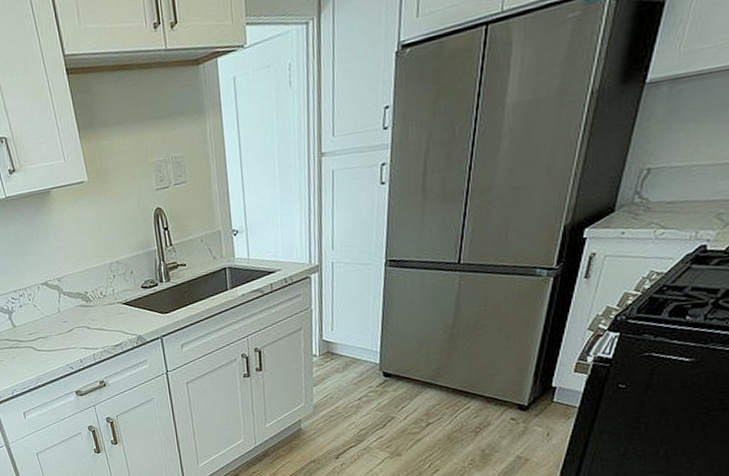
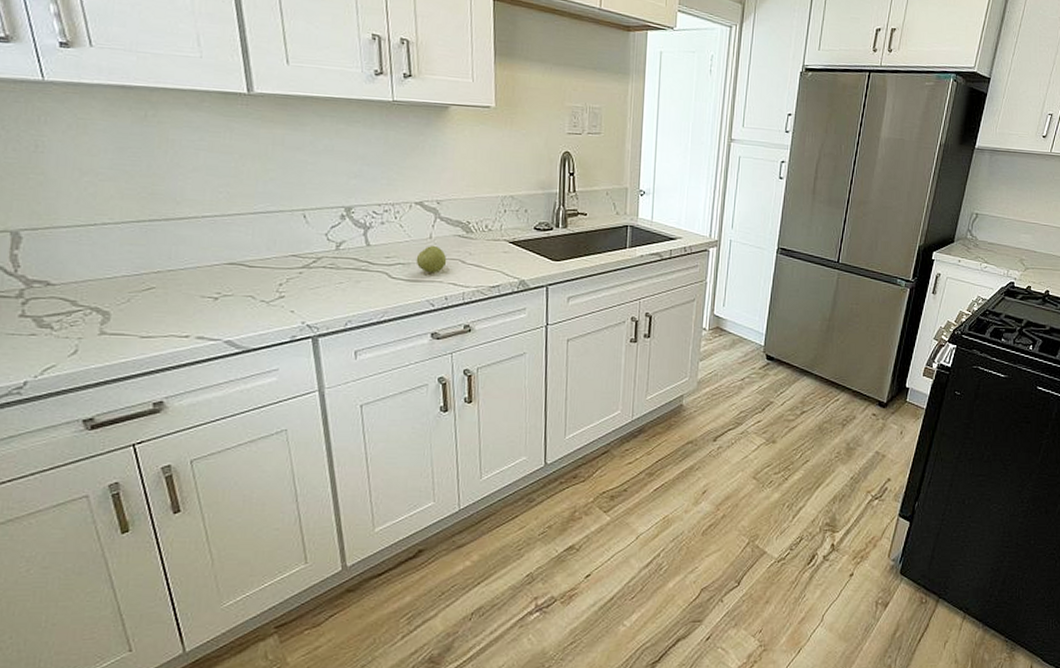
apple: none [51,317,76,342] -> present [416,245,447,273]

